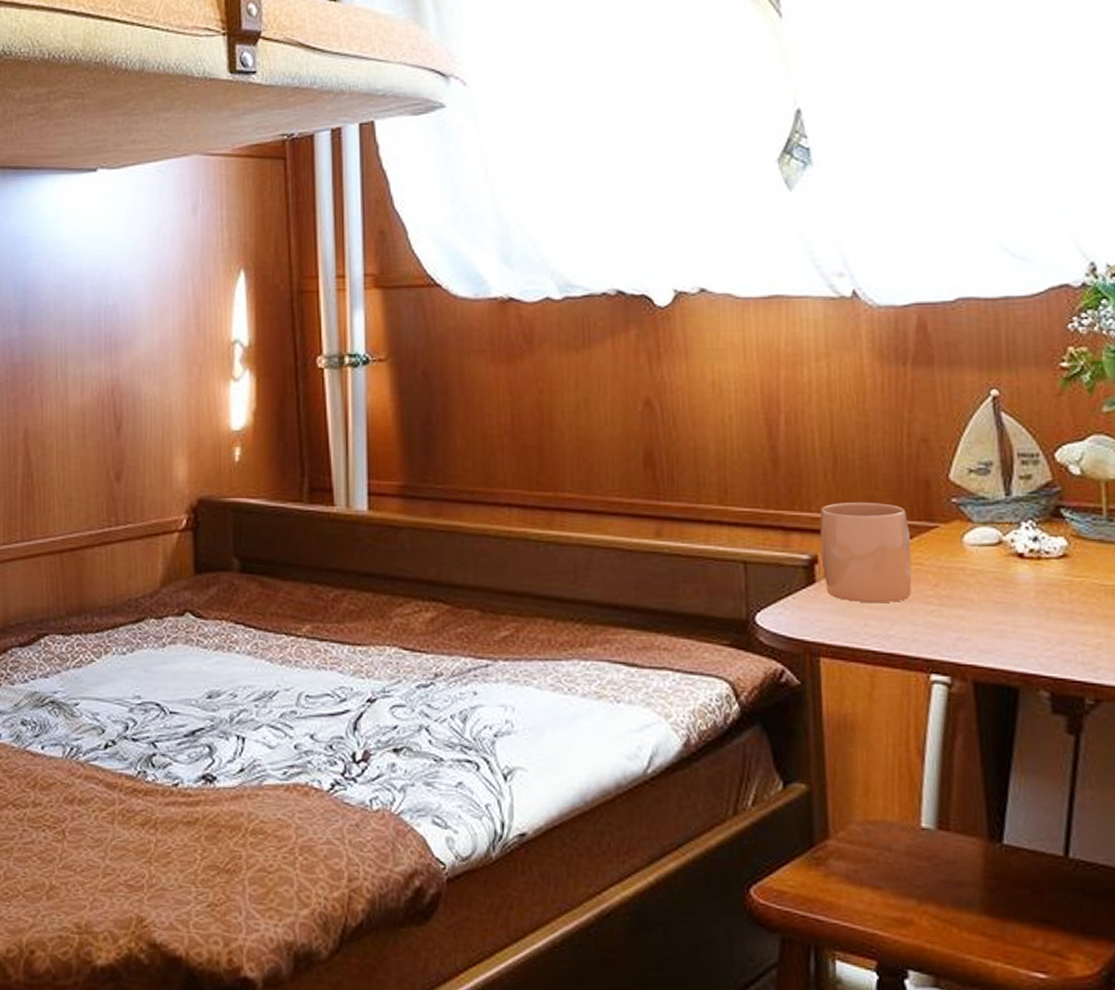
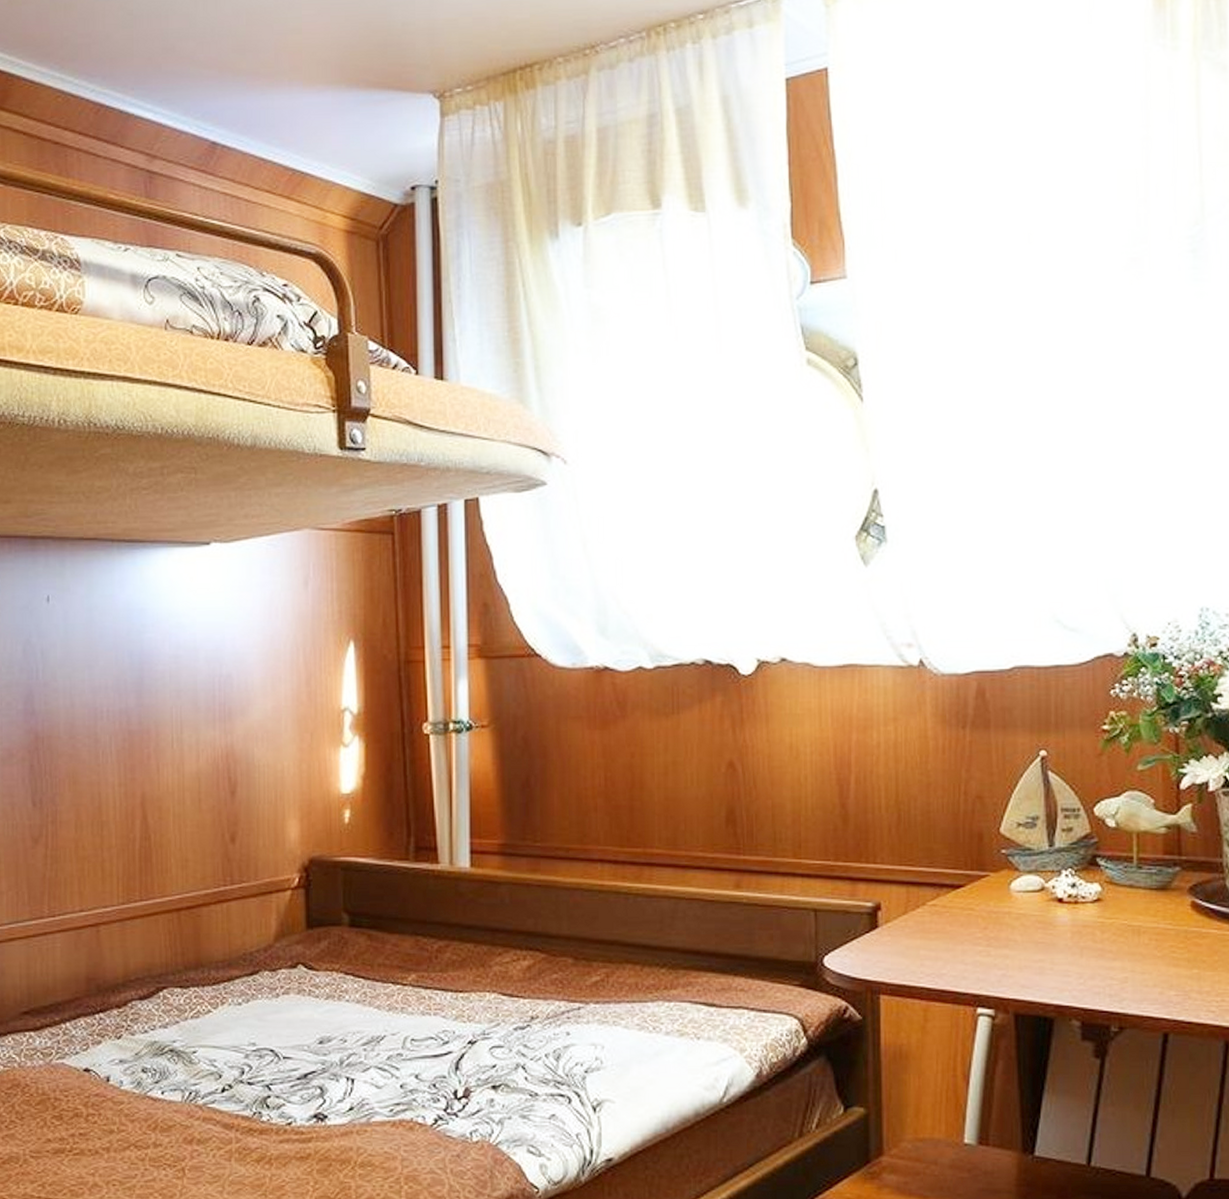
mug: present [819,503,912,603] -> none [883,855,964,945]

